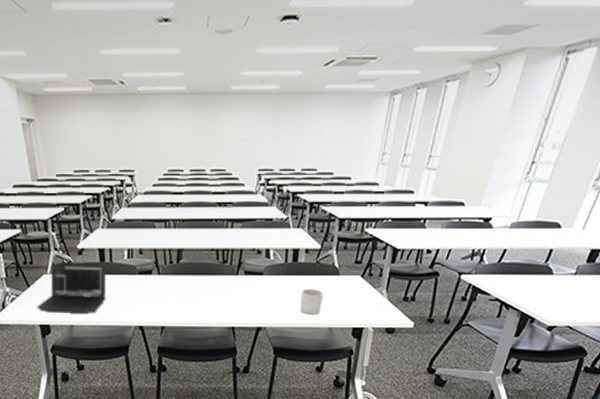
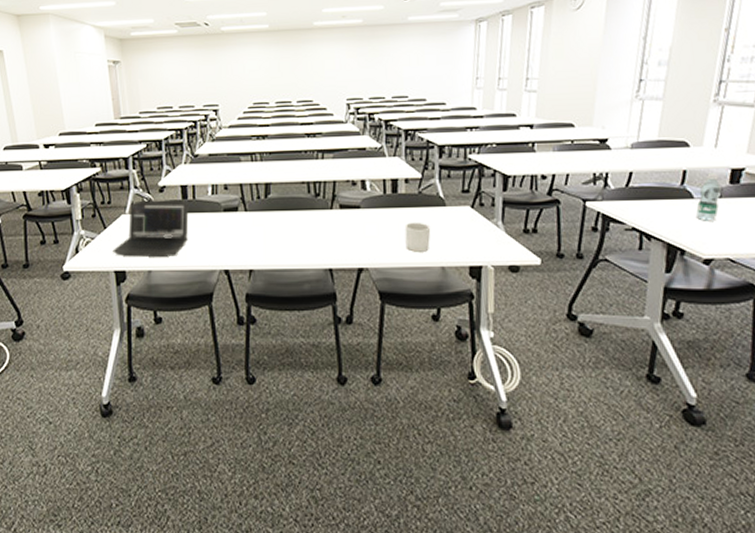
bottle: none [552,253,579,294] -> present [696,173,722,221]

